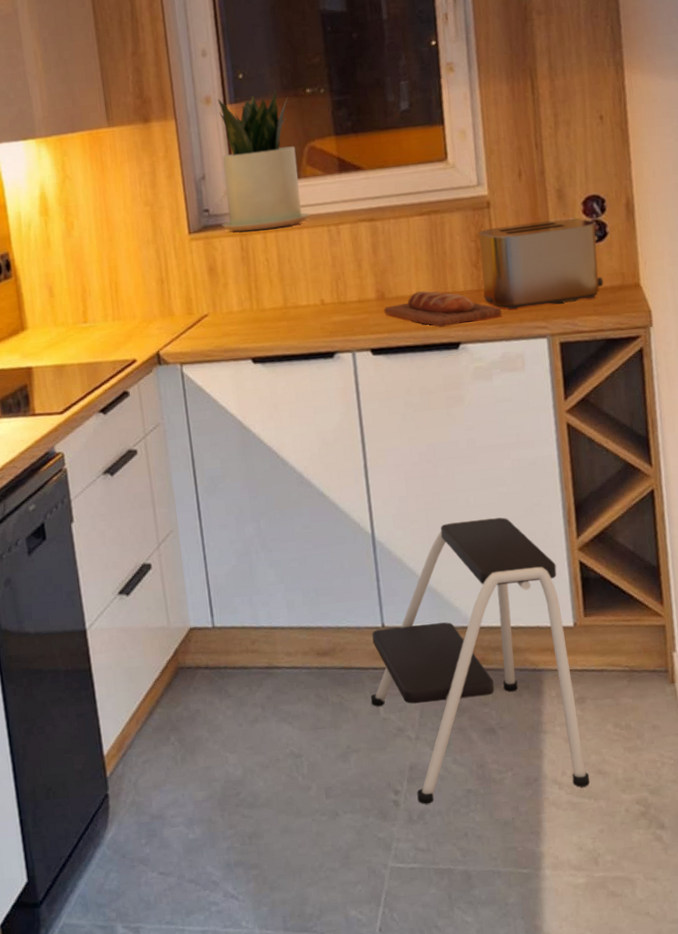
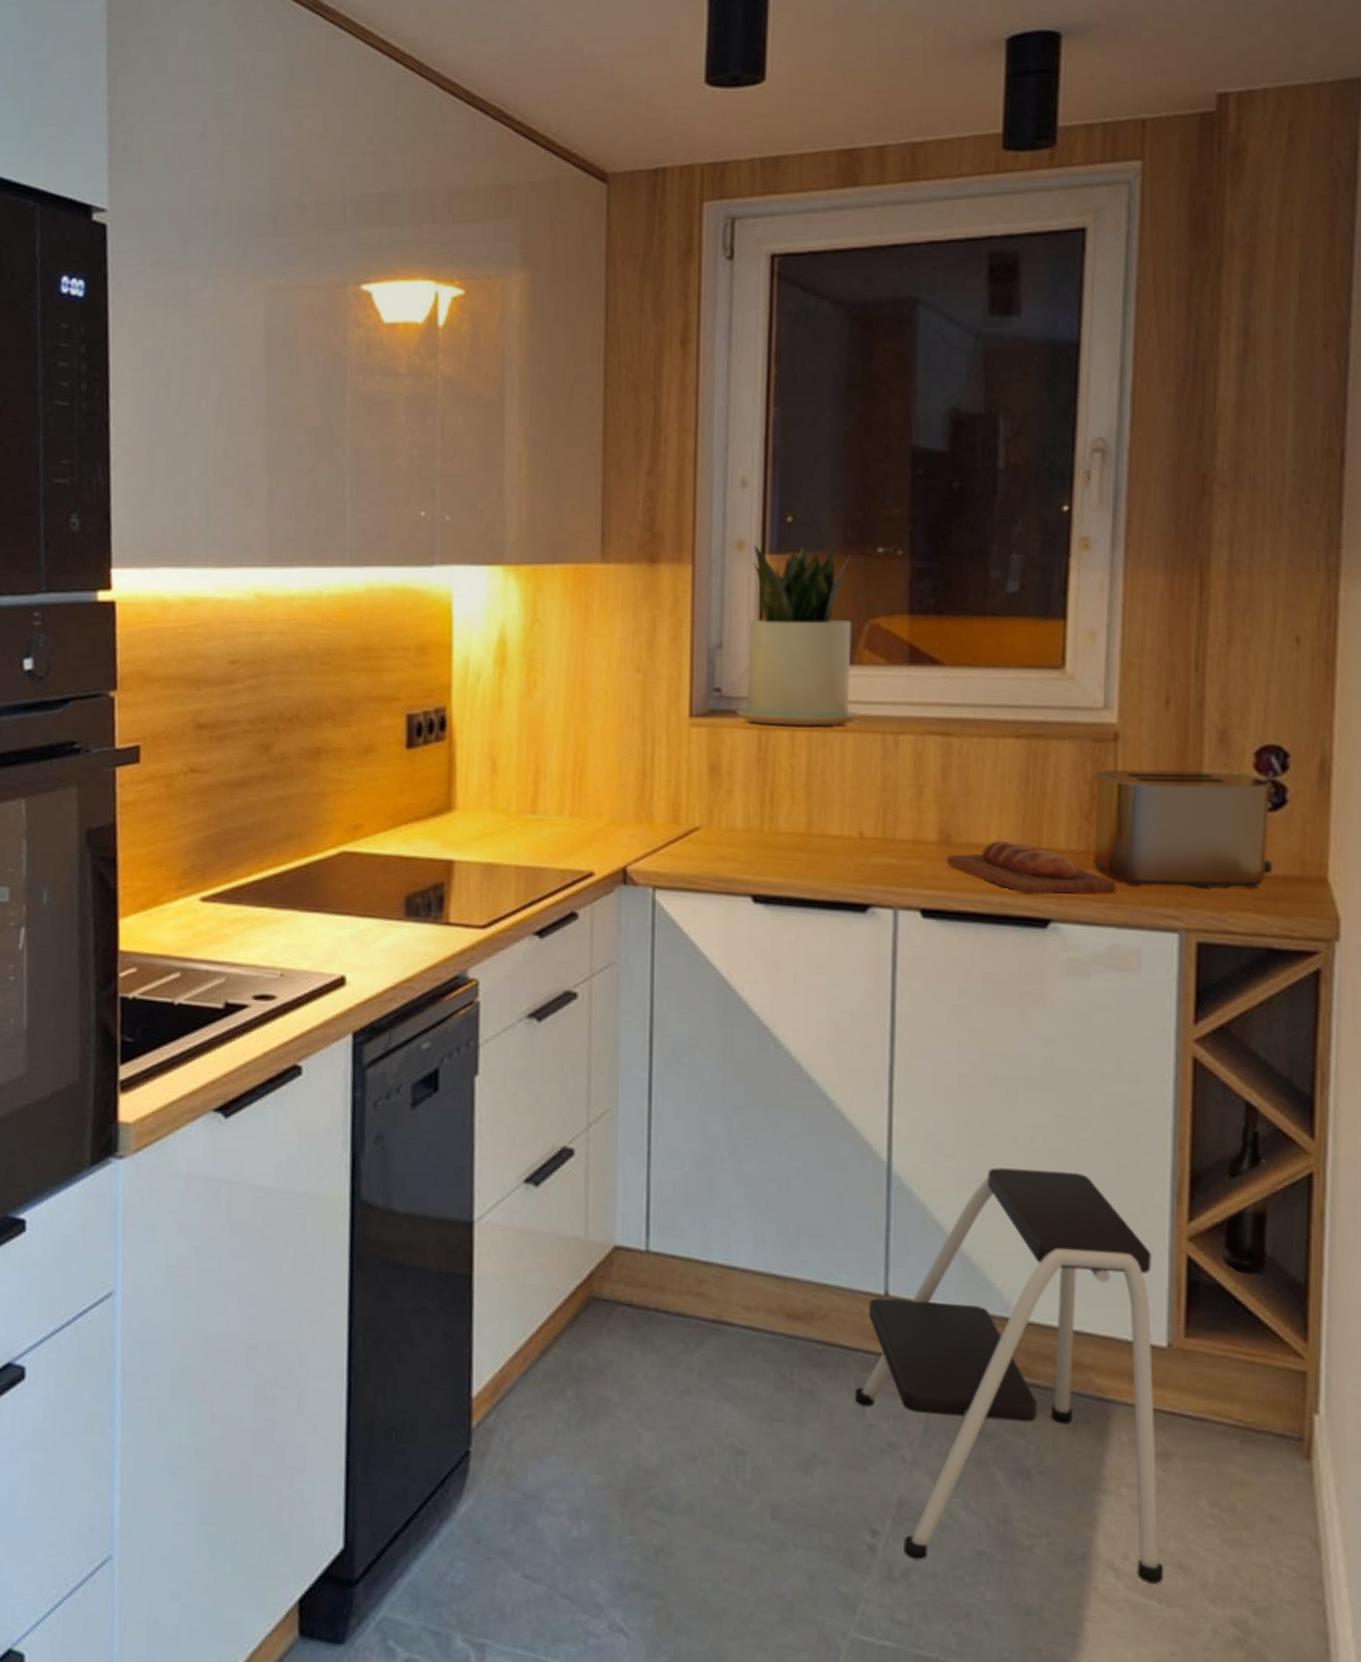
wine bottle: none [598,446,631,565] -> present [1223,1100,1269,1273]

